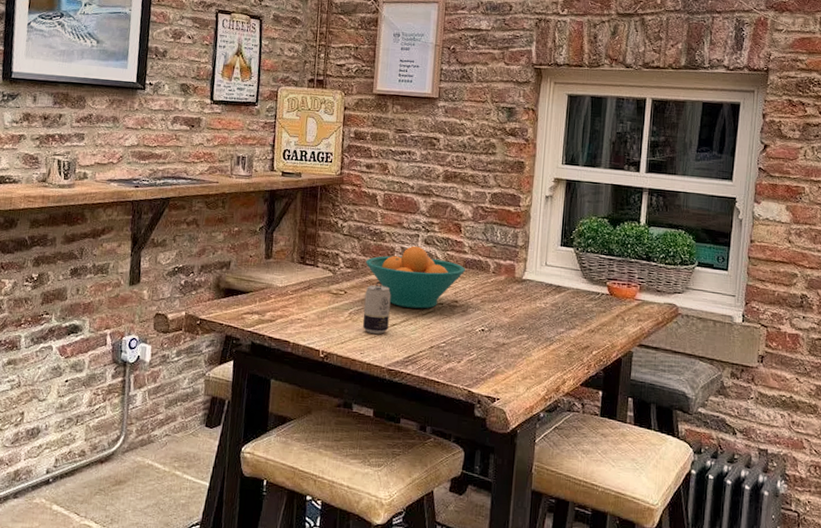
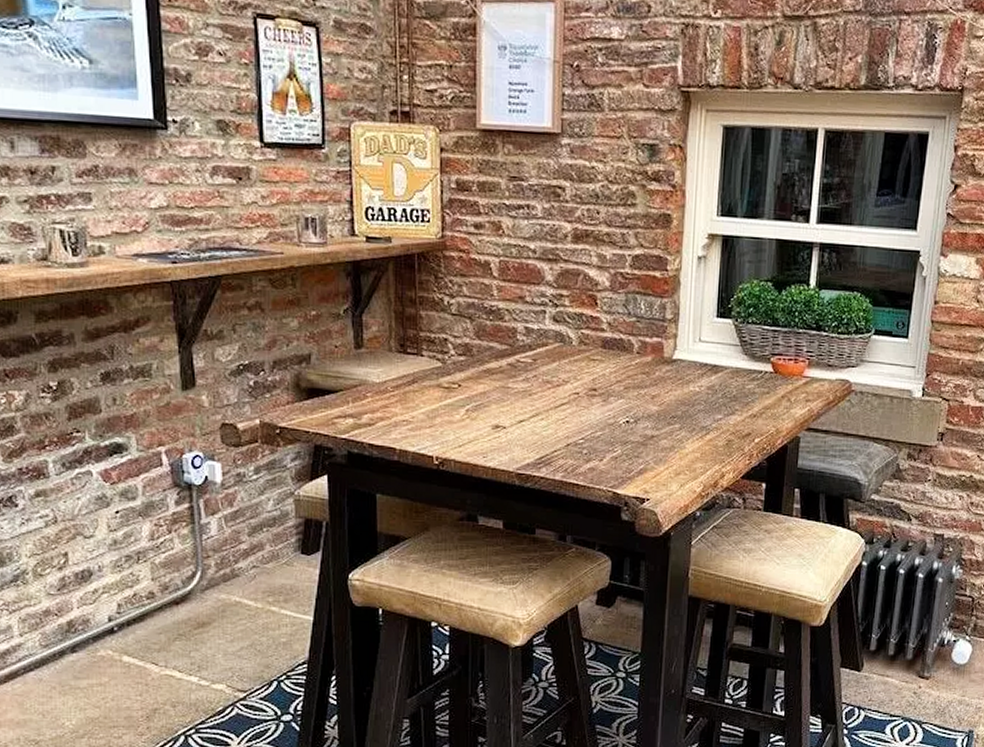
beverage can: present [362,282,391,334] -> none [483,370,516,433]
fruit bowl: present [366,246,466,309] -> none [482,324,605,401]

